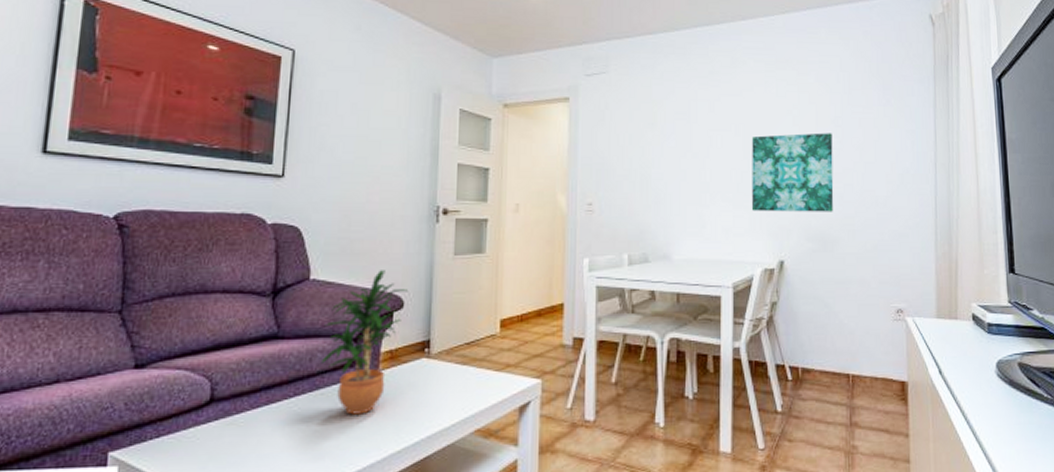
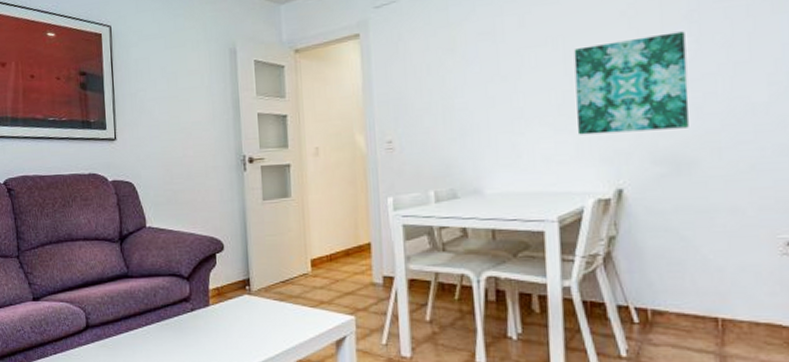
potted plant: present [320,270,409,415] -> none [162,217,227,343]

